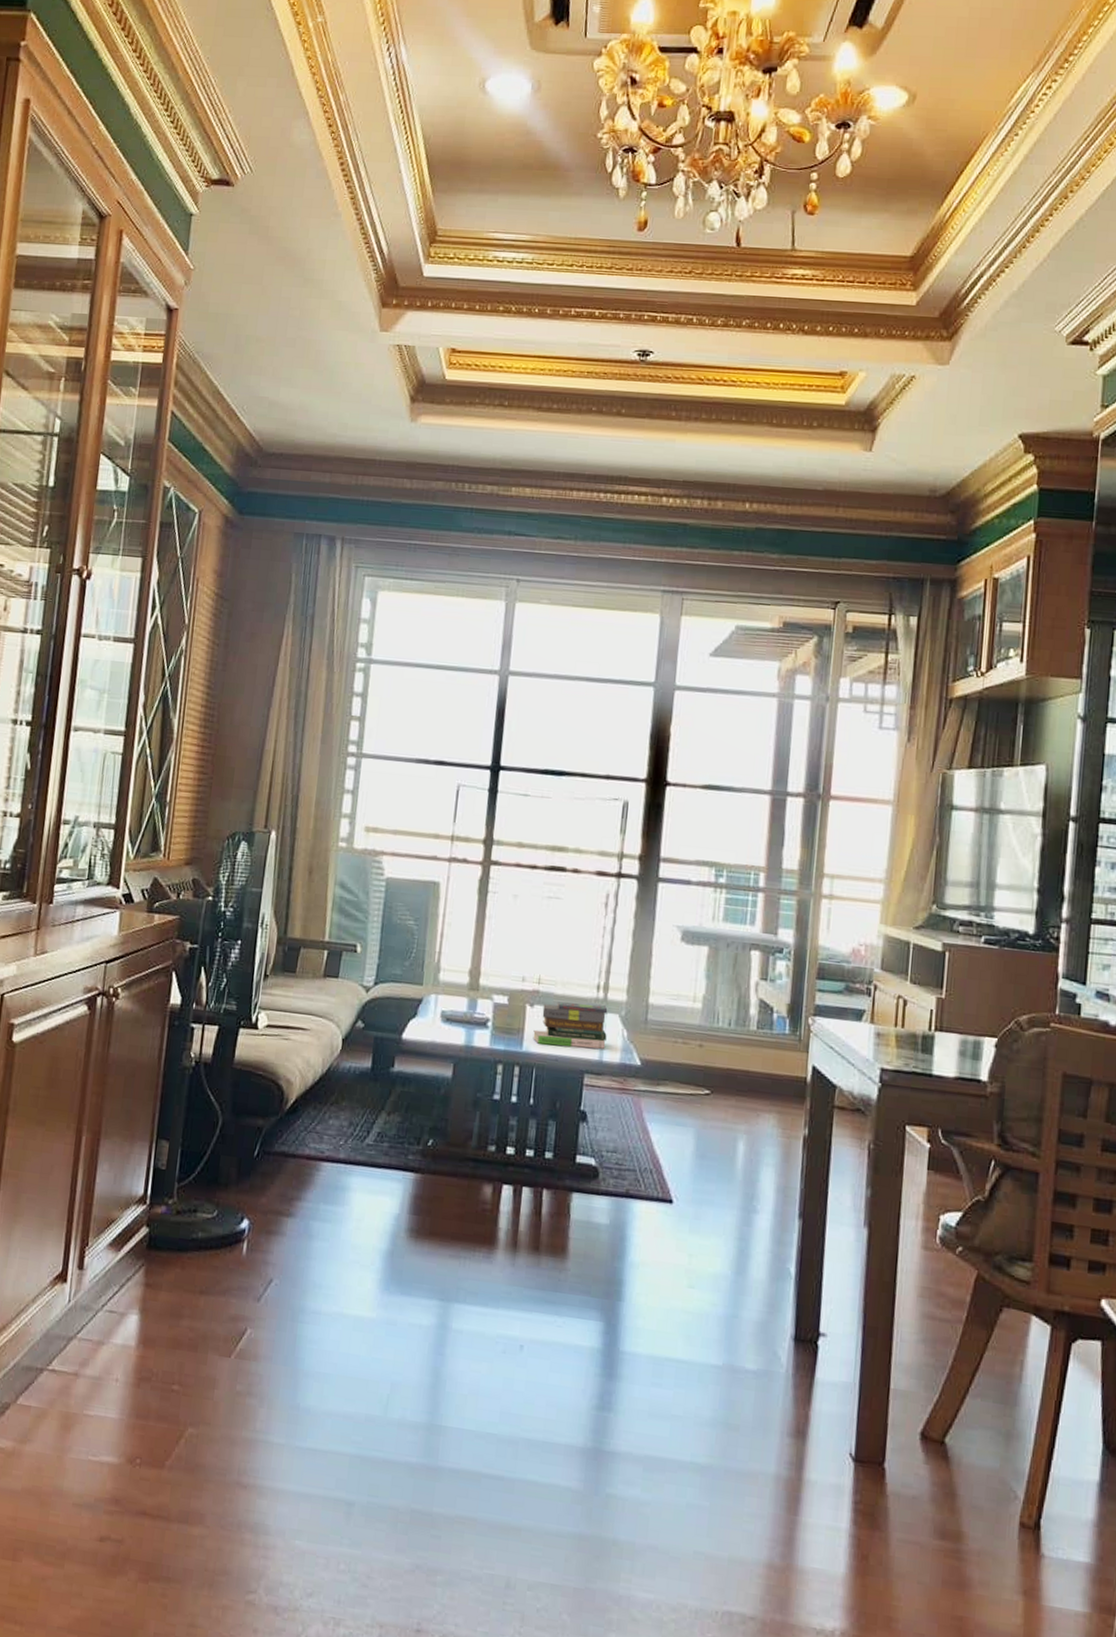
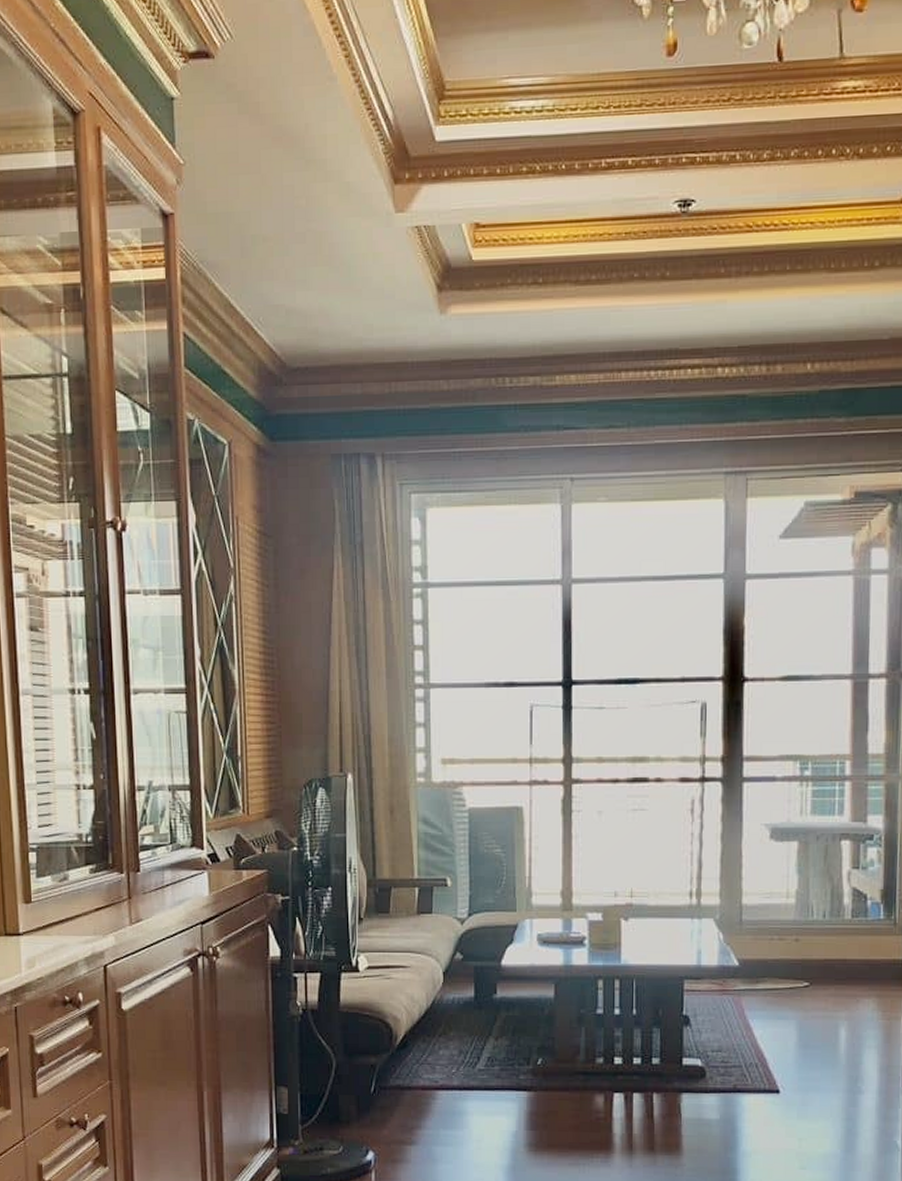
books: present [533,1001,608,1049] -> none [630,911,703,956]

